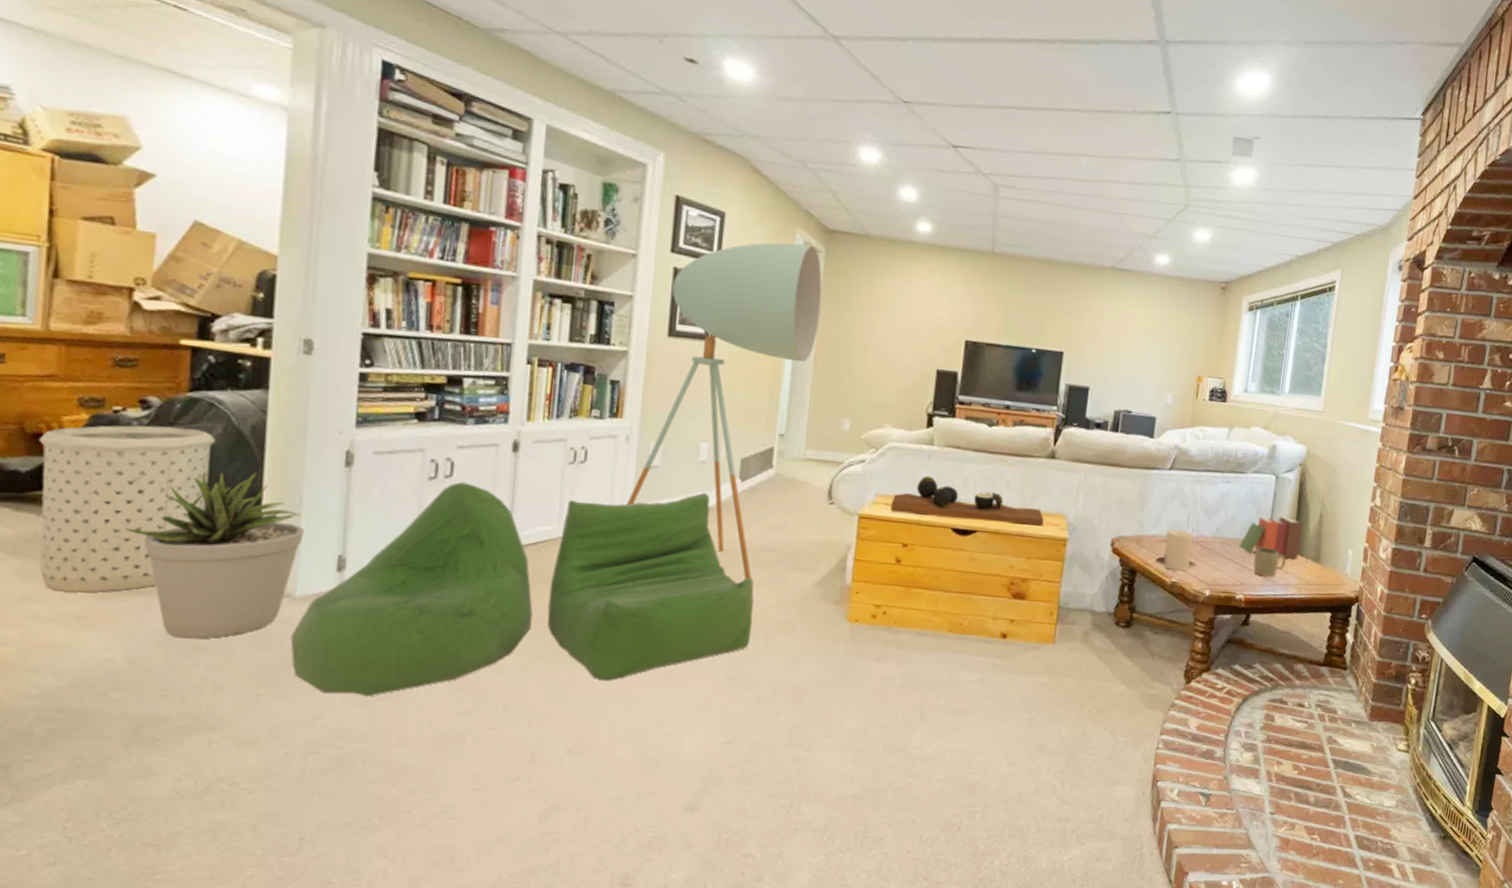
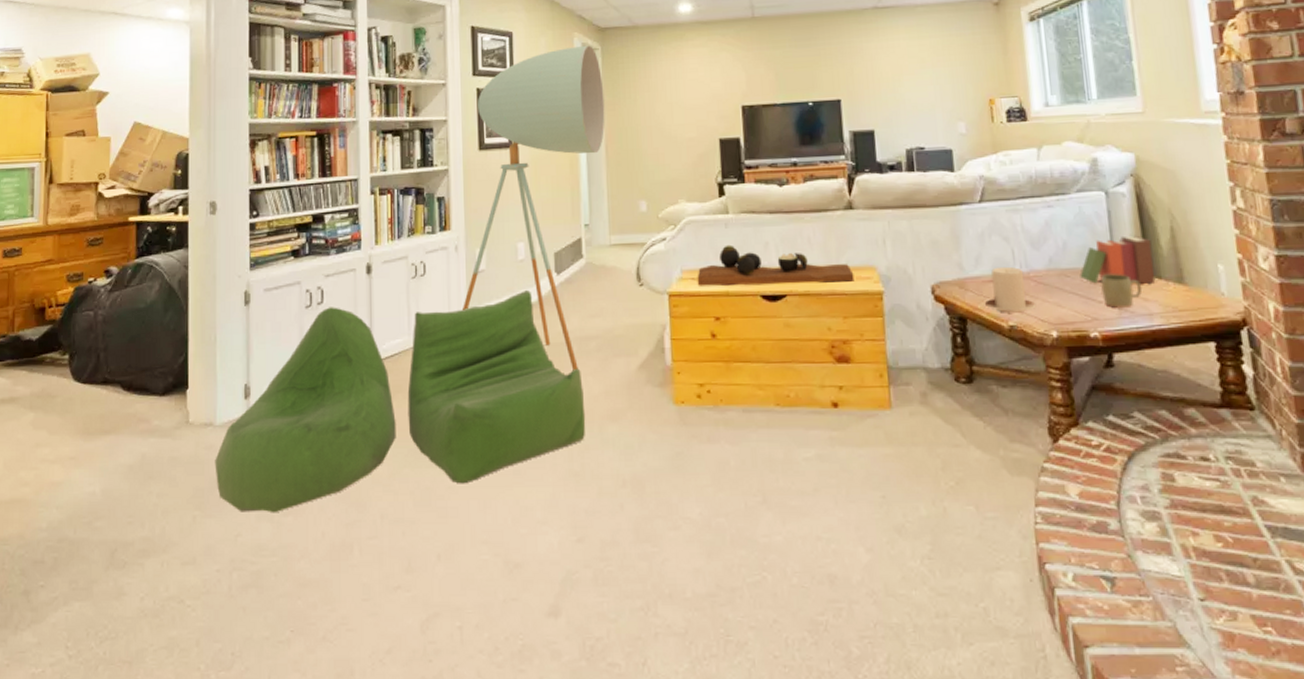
laundry basket: present [38,425,215,593] -> none [43,289,155,437]
potted plant: present [124,472,304,639] -> none [98,320,219,470]

